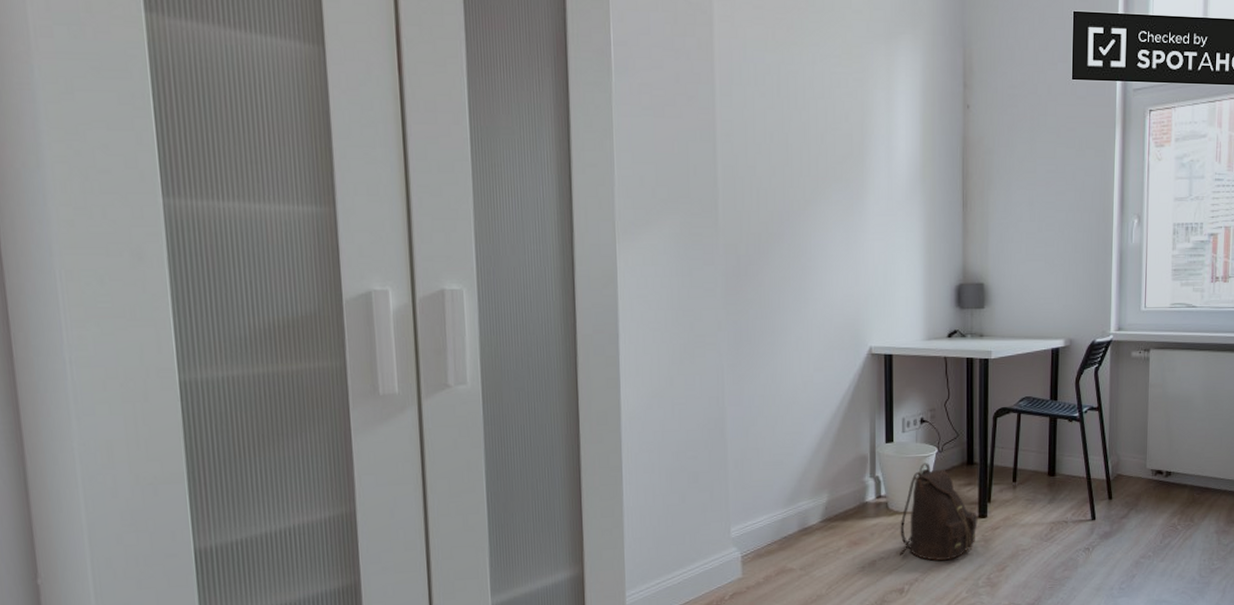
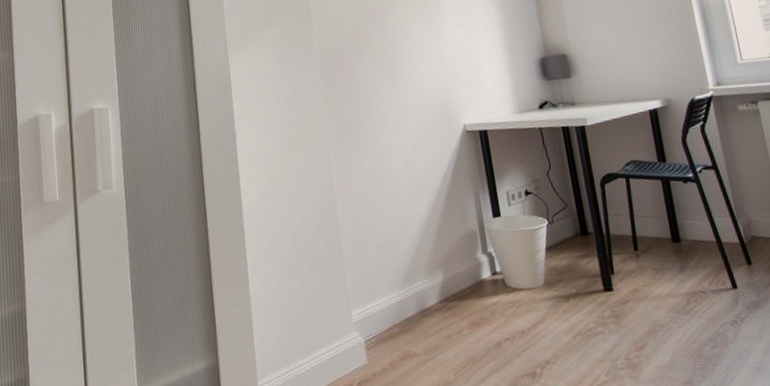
backpack: present [900,462,978,561] -> none [521,235,605,341]

